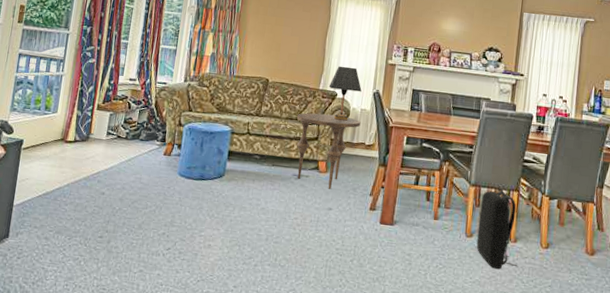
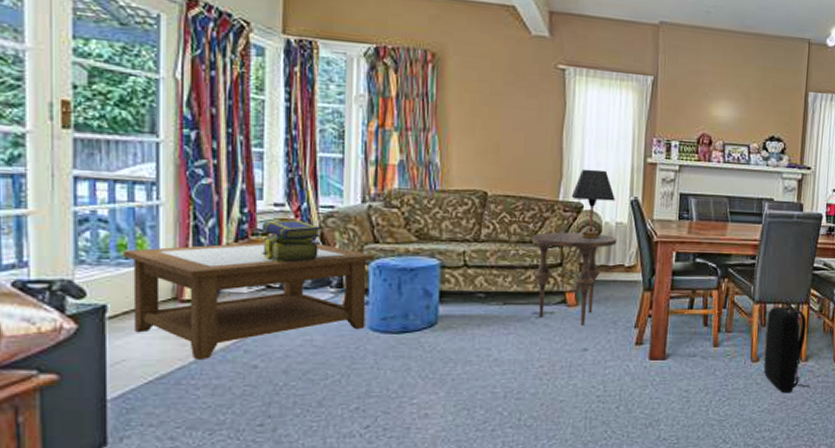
coffee table: none [36,103,189,185] -> present [123,242,375,361]
stack of books: none [117,90,157,121] -> present [261,219,322,263]

